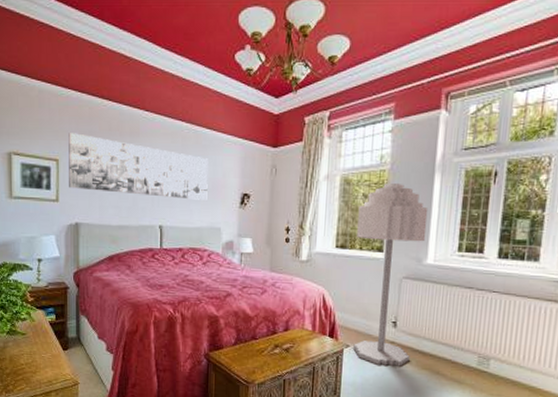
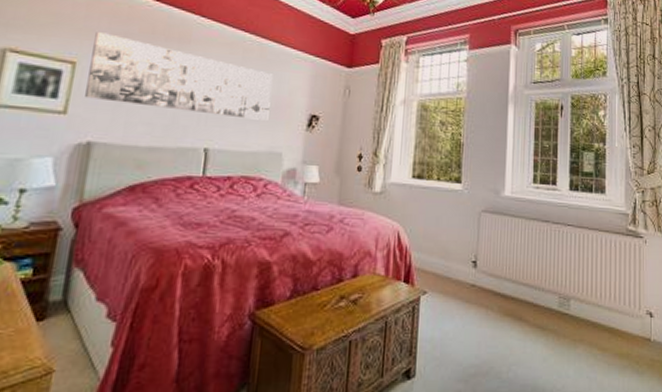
floor lamp: present [353,182,428,366] -> none [431,111,504,314]

